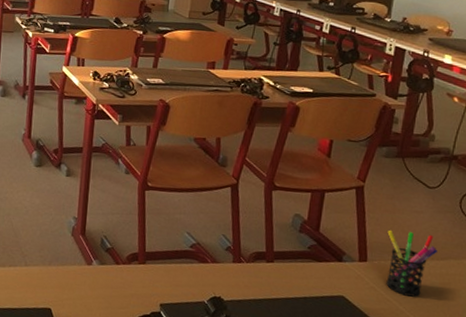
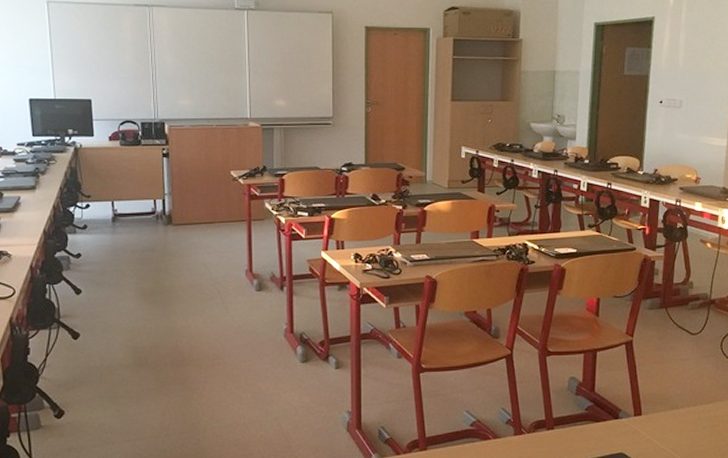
pen holder: present [386,230,437,297] -> none [658,380,705,444]

